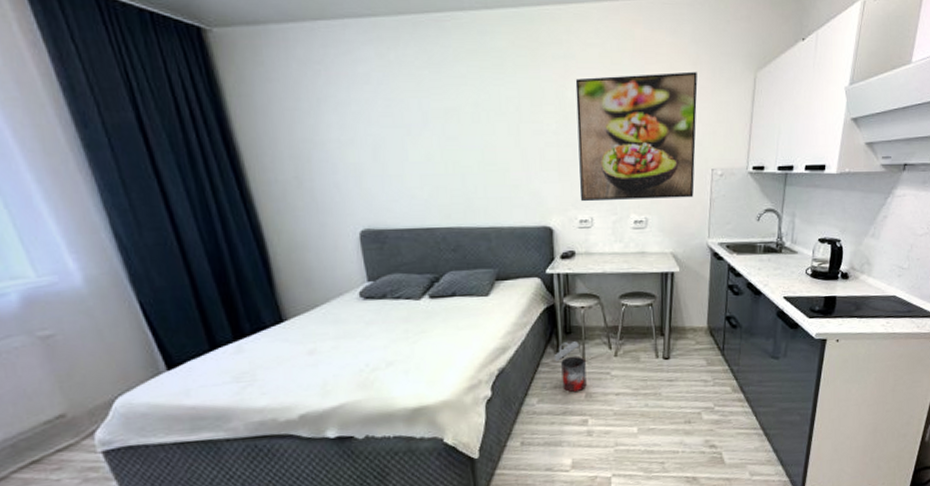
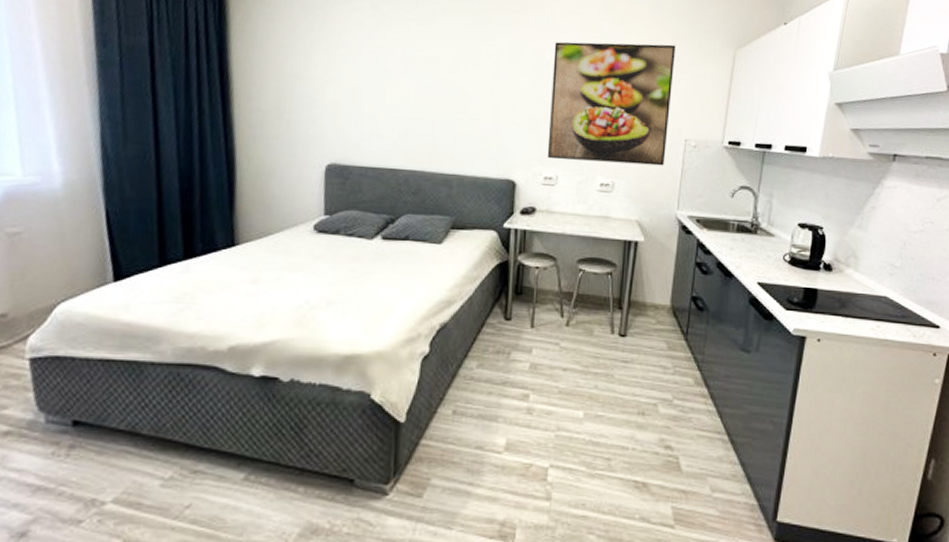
trash can: present [554,341,587,393] -> none [500,303,534,361]

